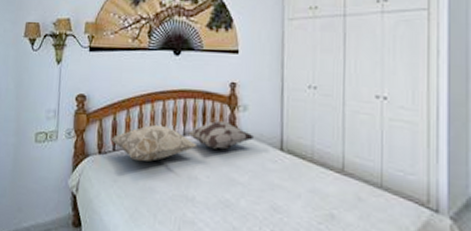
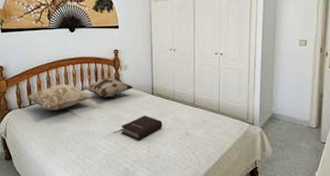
book: none [234,181,294,218] -> present [121,116,162,140]

